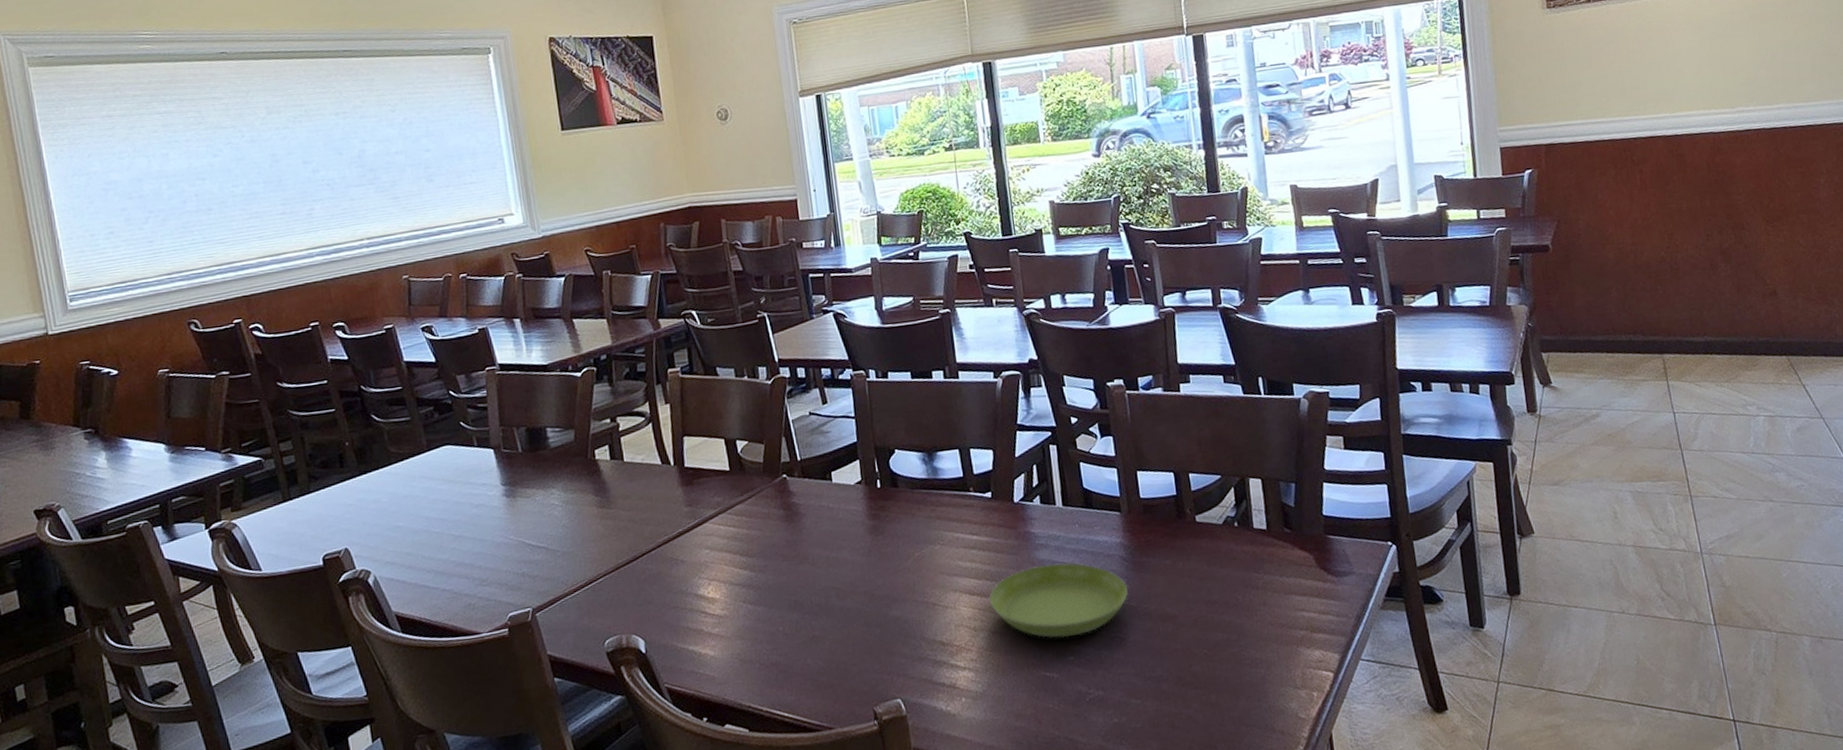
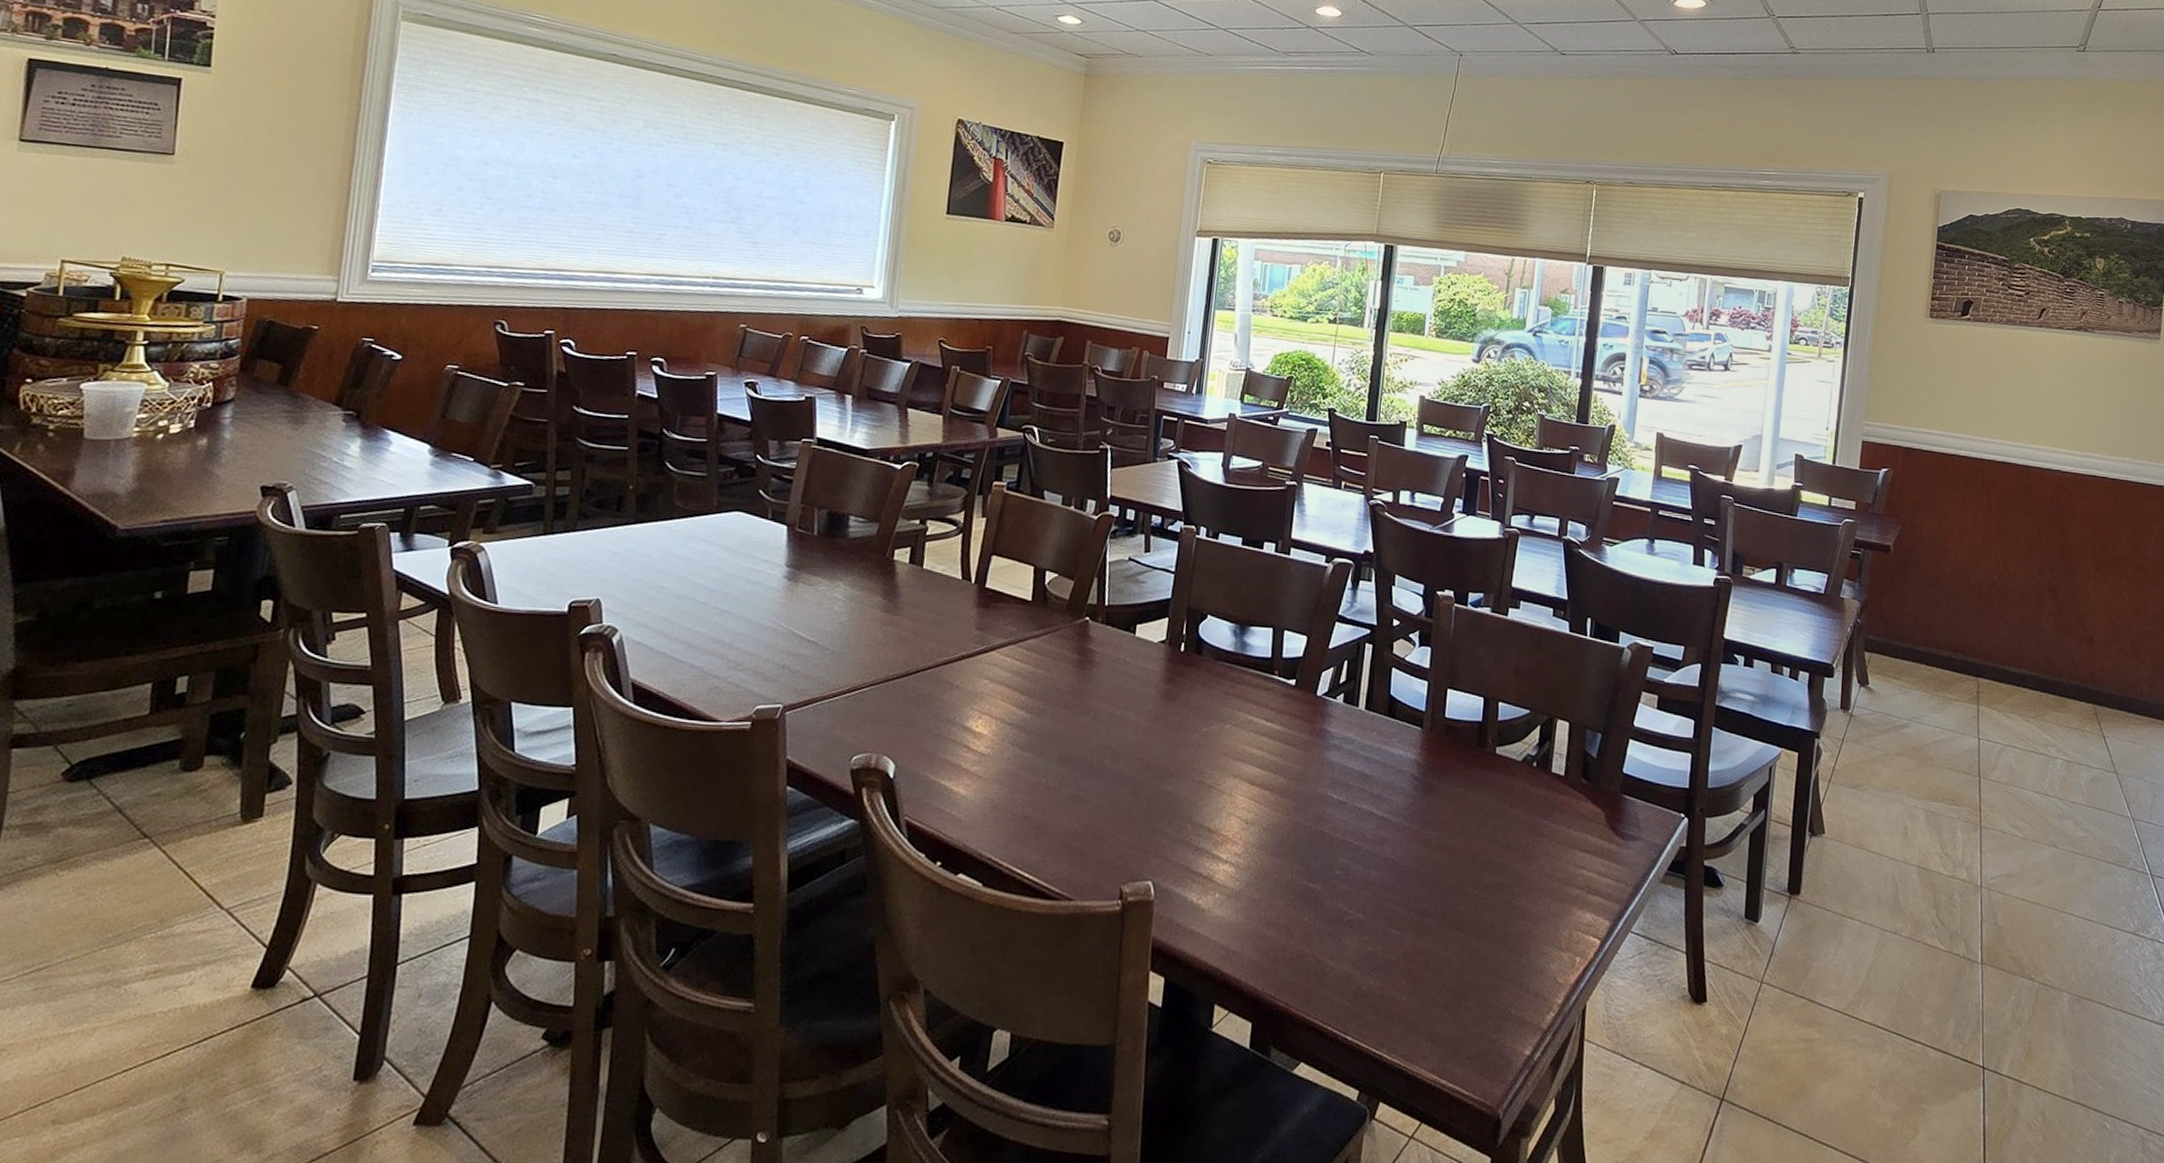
saucer: present [989,562,1128,638] -> none [1268,767,1413,850]

